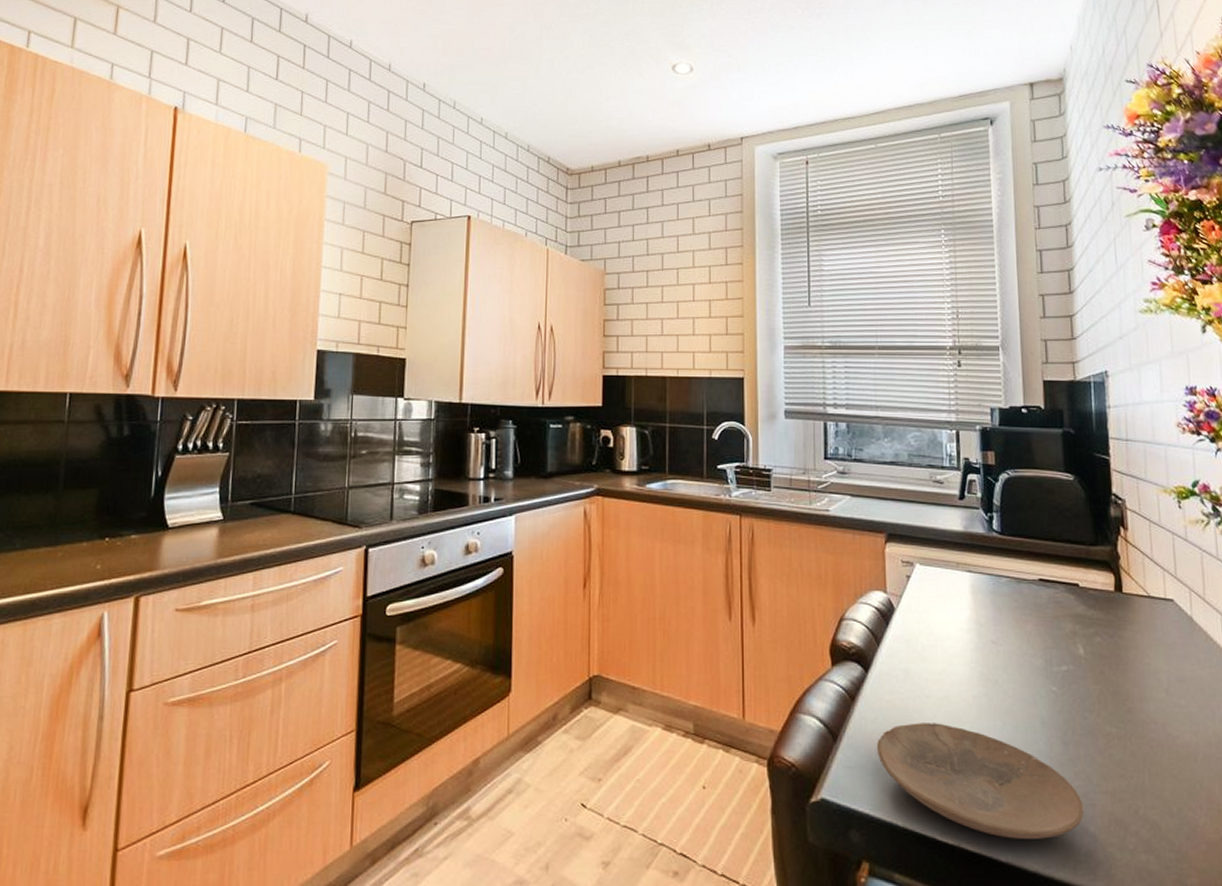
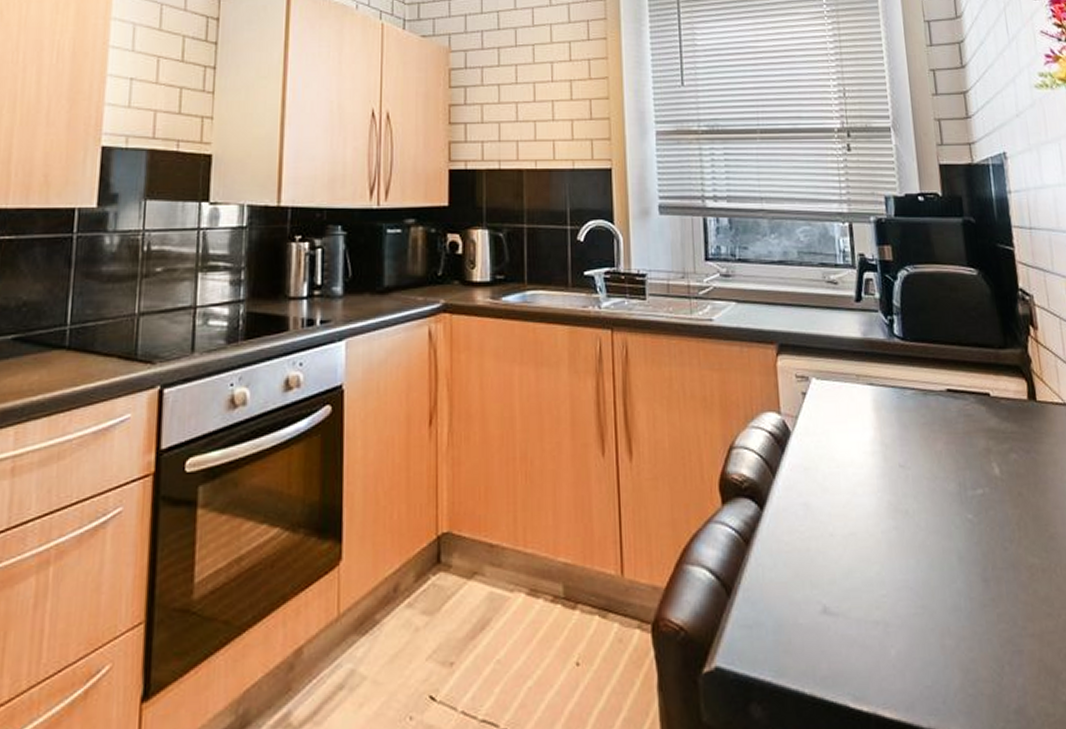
plate: present [876,723,1084,839] -> none [776,565,1011,700]

